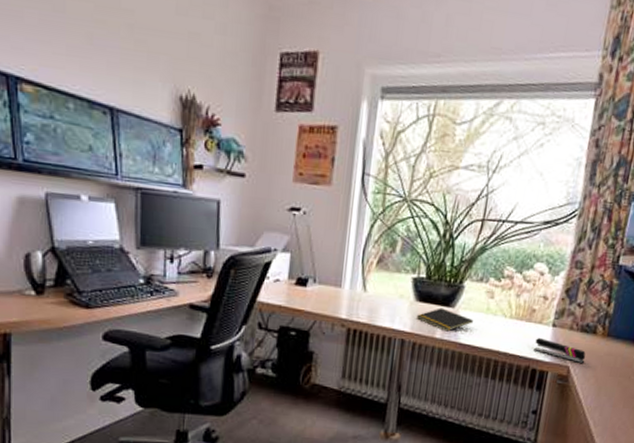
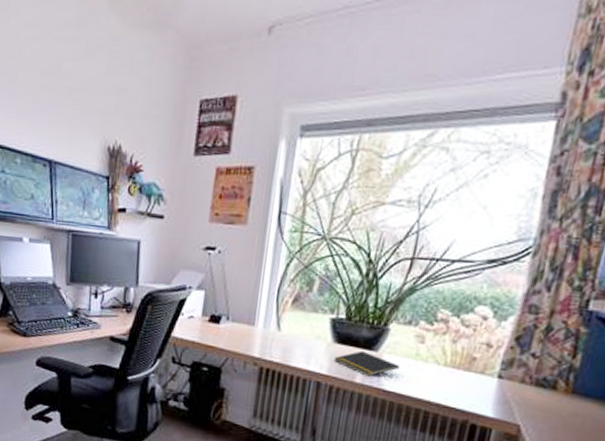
stapler: present [534,337,586,364] -> none [473,389,542,424]

